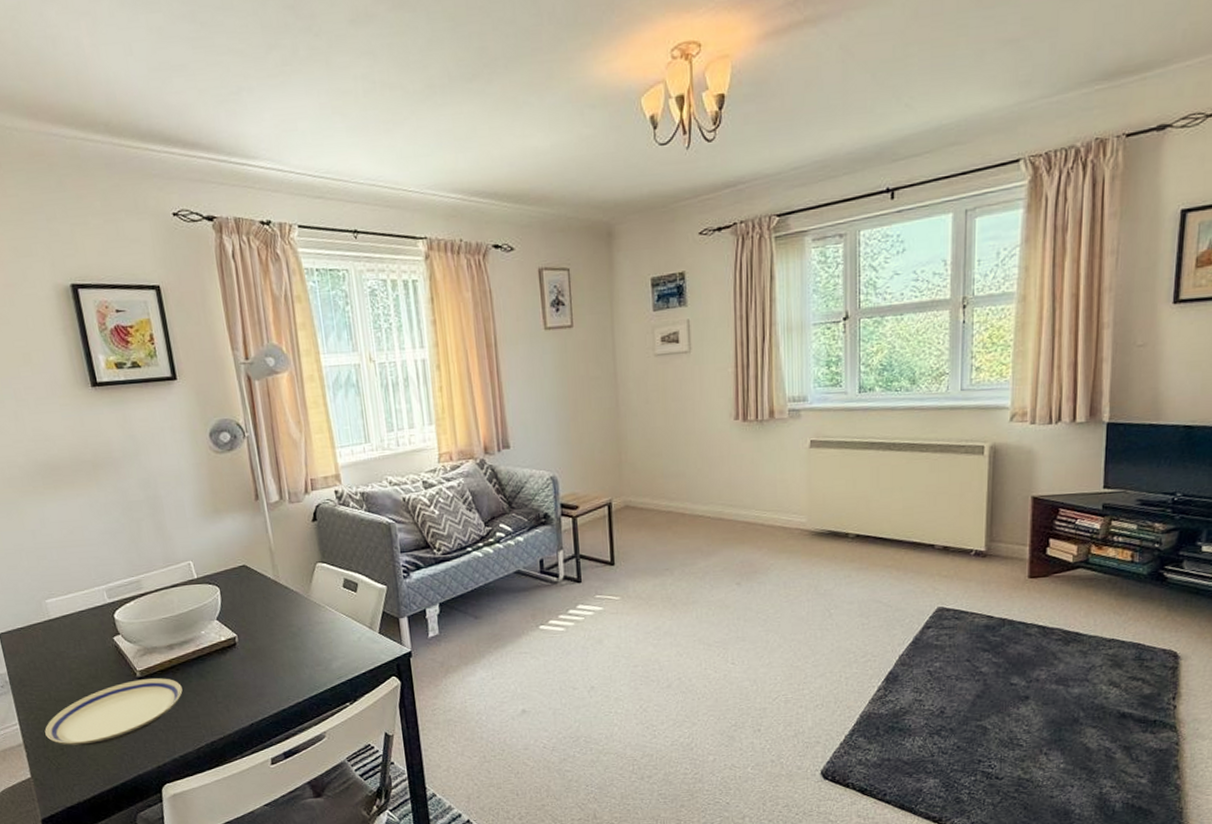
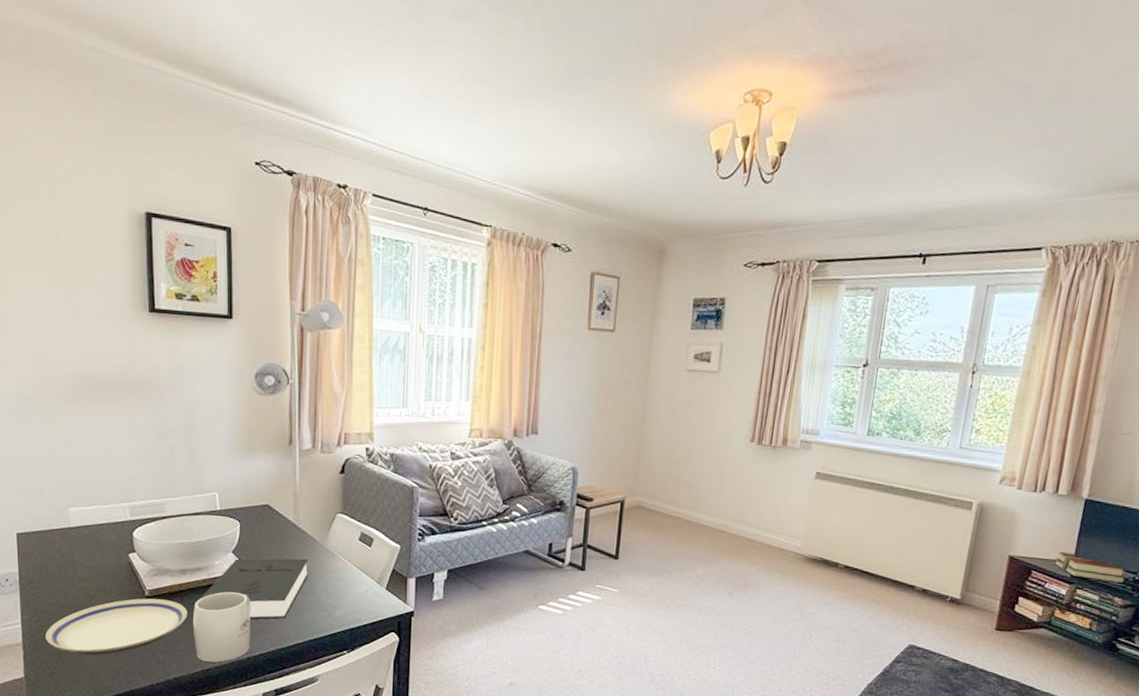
mug: none [187,659,251,735] -> present [192,592,251,663]
booklet: none [193,614,298,685] -> present [201,558,309,620]
books: none [1083,483,1164,508] -> present [1054,552,1126,583]

